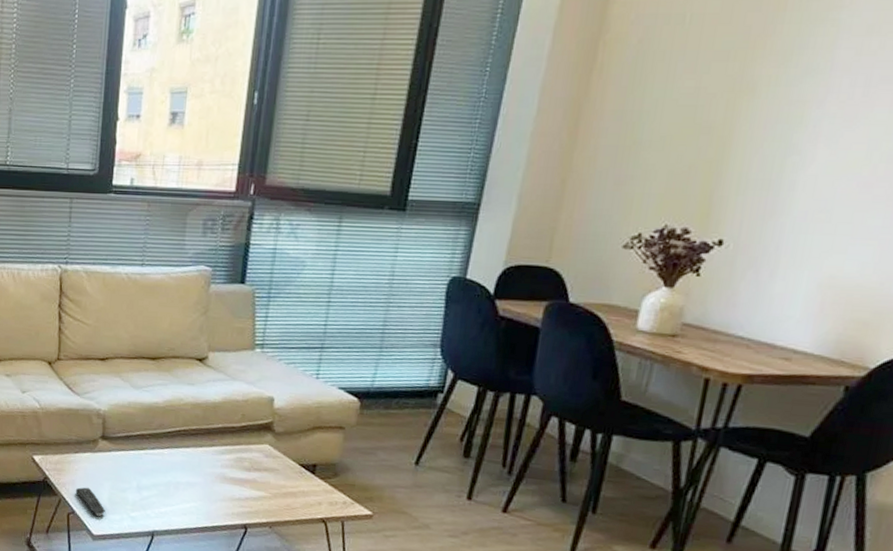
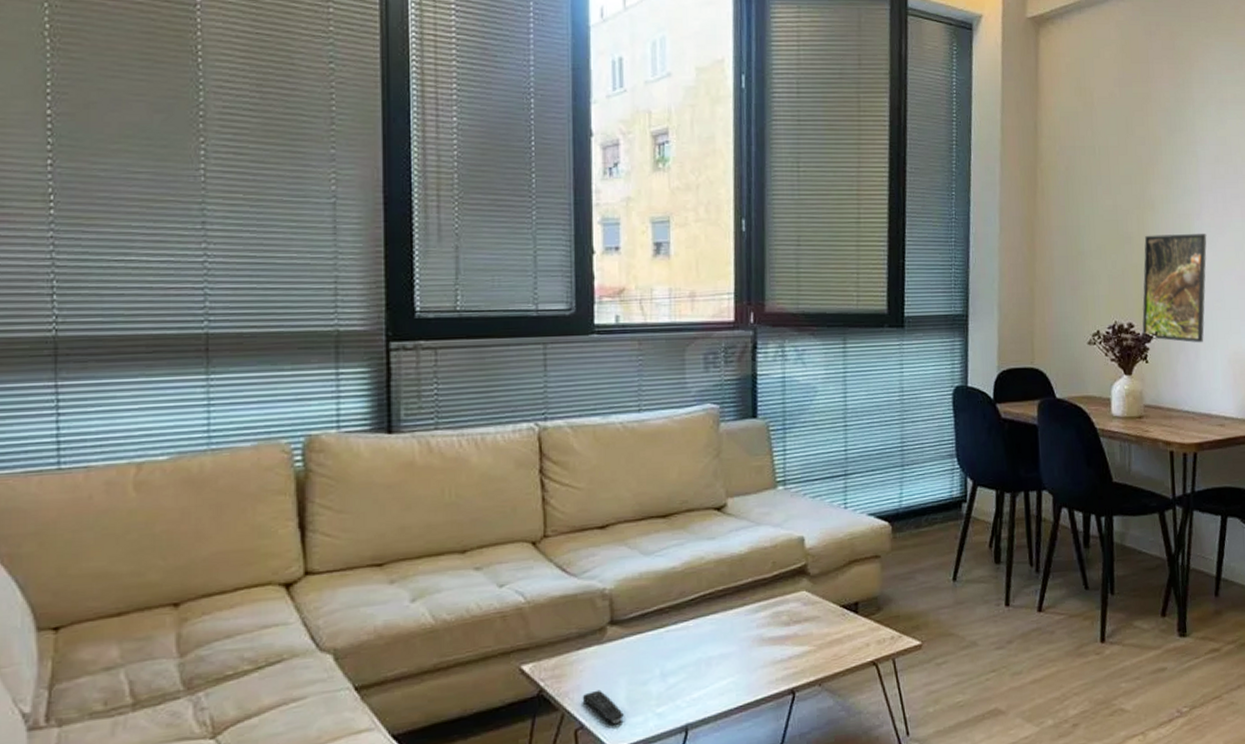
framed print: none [700,125,827,261] -> present [1142,233,1207,343]

